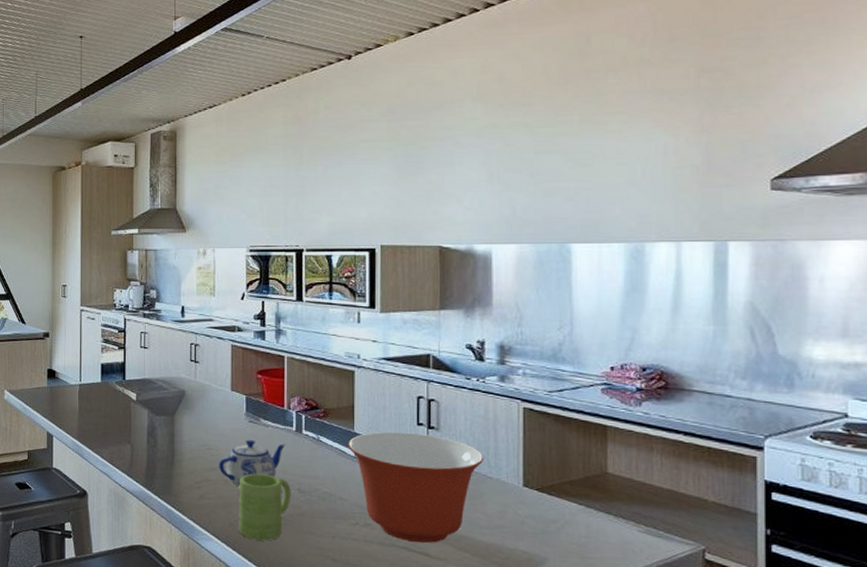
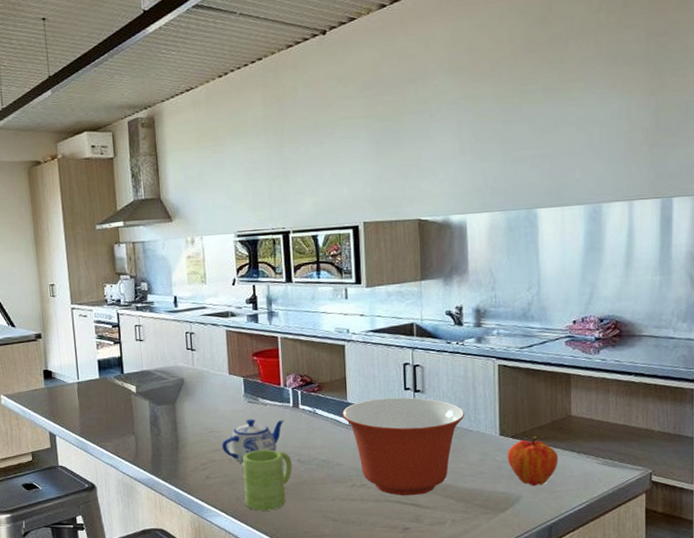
fruit: none [531,492,592,549] -> present [507,437,559,486]

